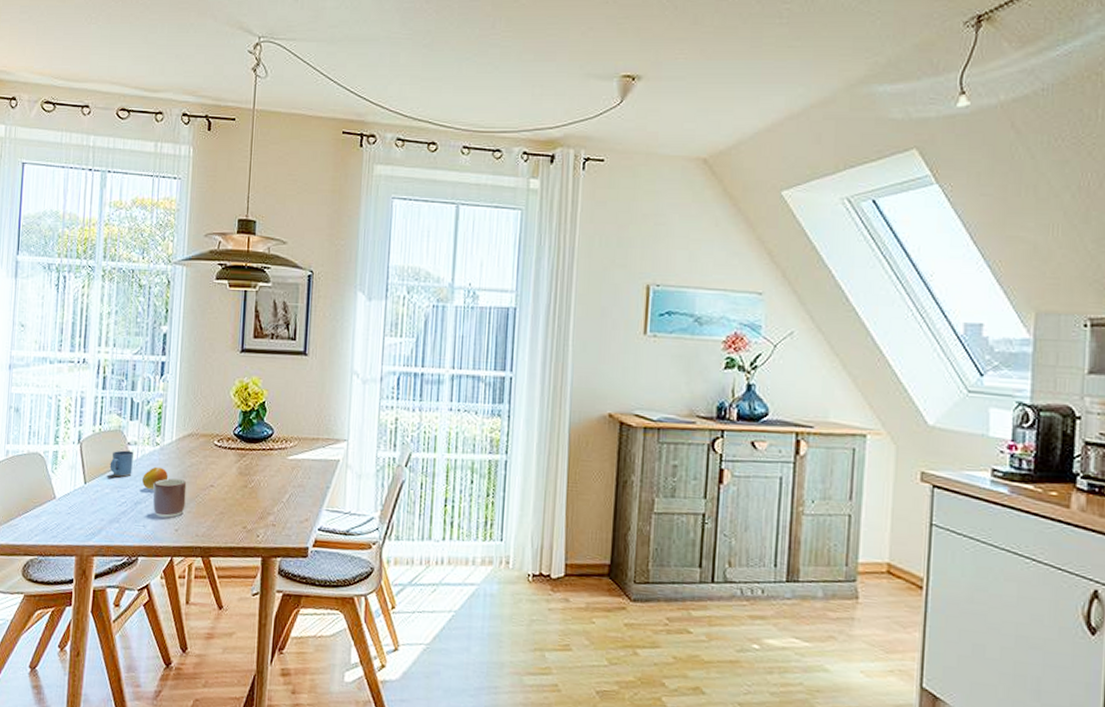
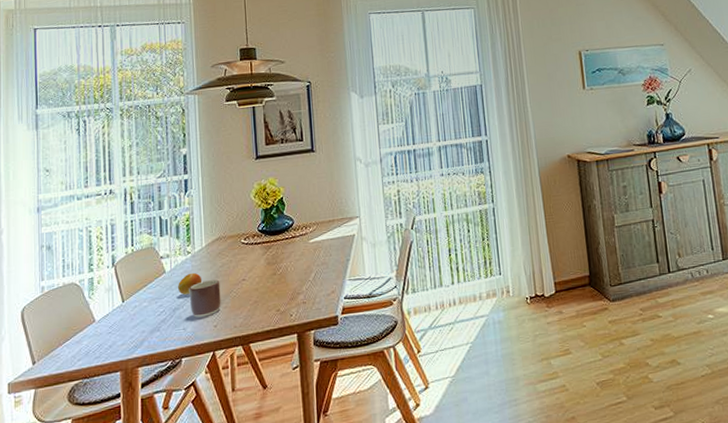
mug: present [109,450,133,477] -> none [145,263,167,289]

